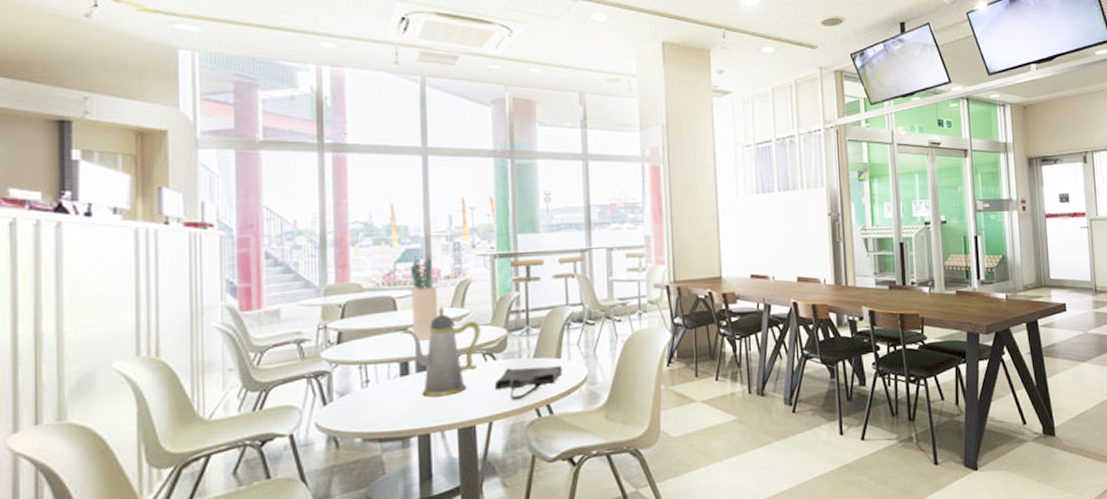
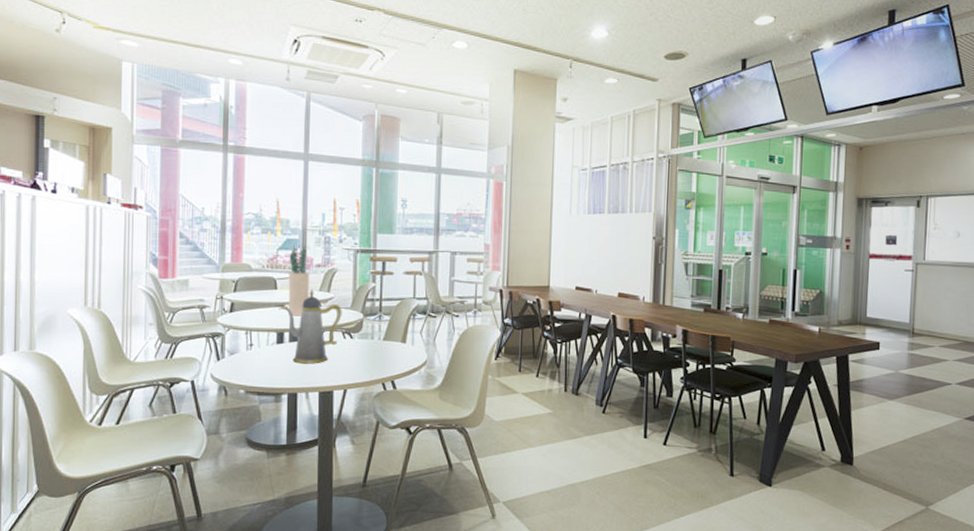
tote bag: present [495,366,563,400] -> none [351,347,407,374]

